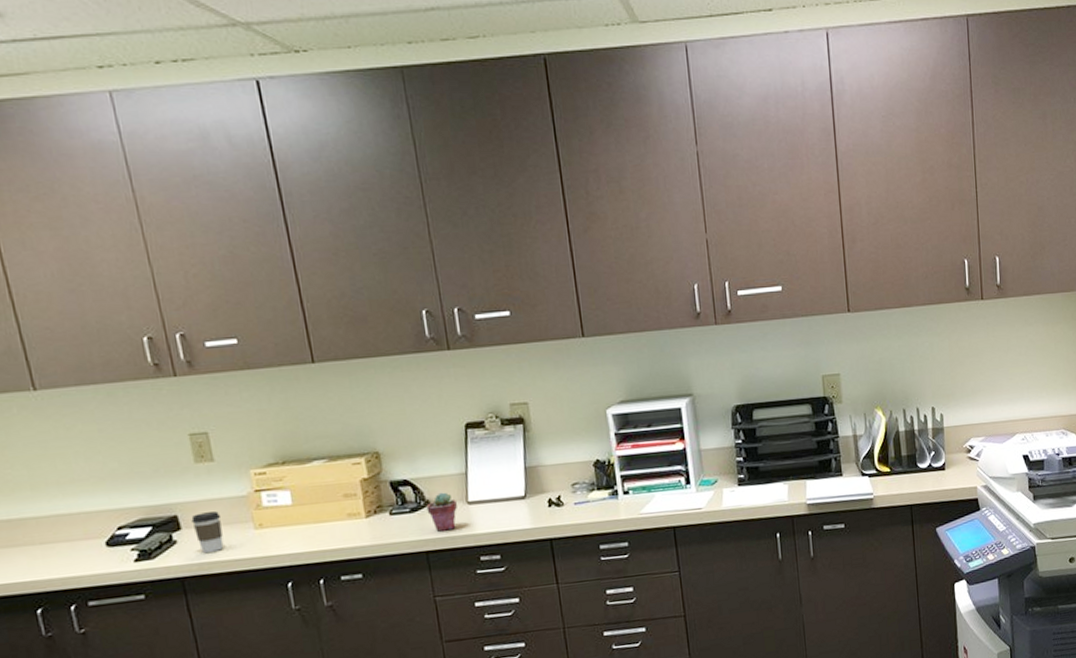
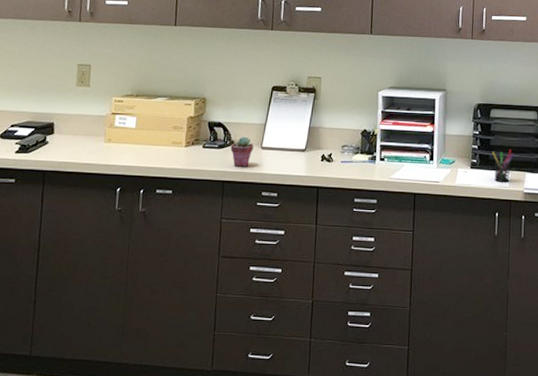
coffee cup: present [191,511,224,554] -> none [62,124,84,155]
pen holder: none [762,454,789,497] -> present [492,148,514,182]

